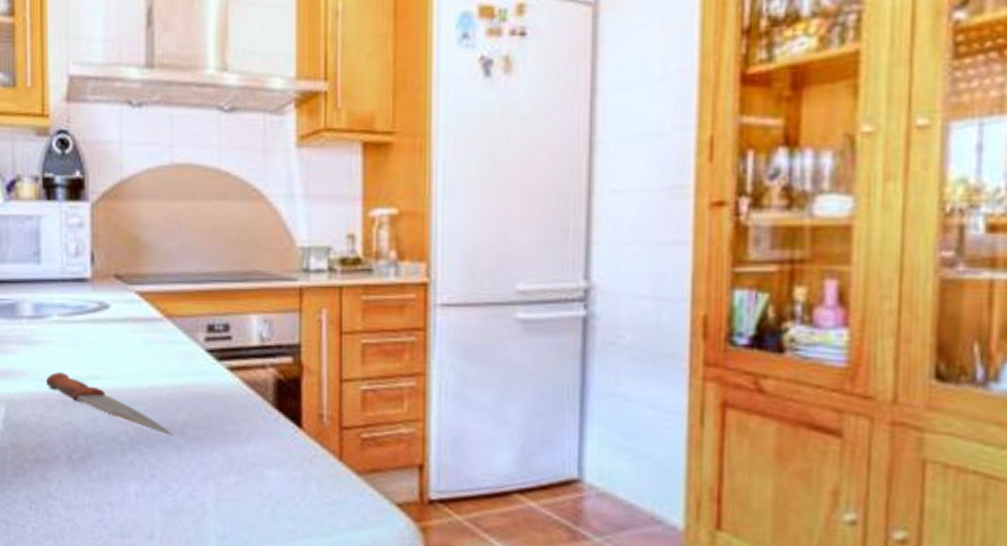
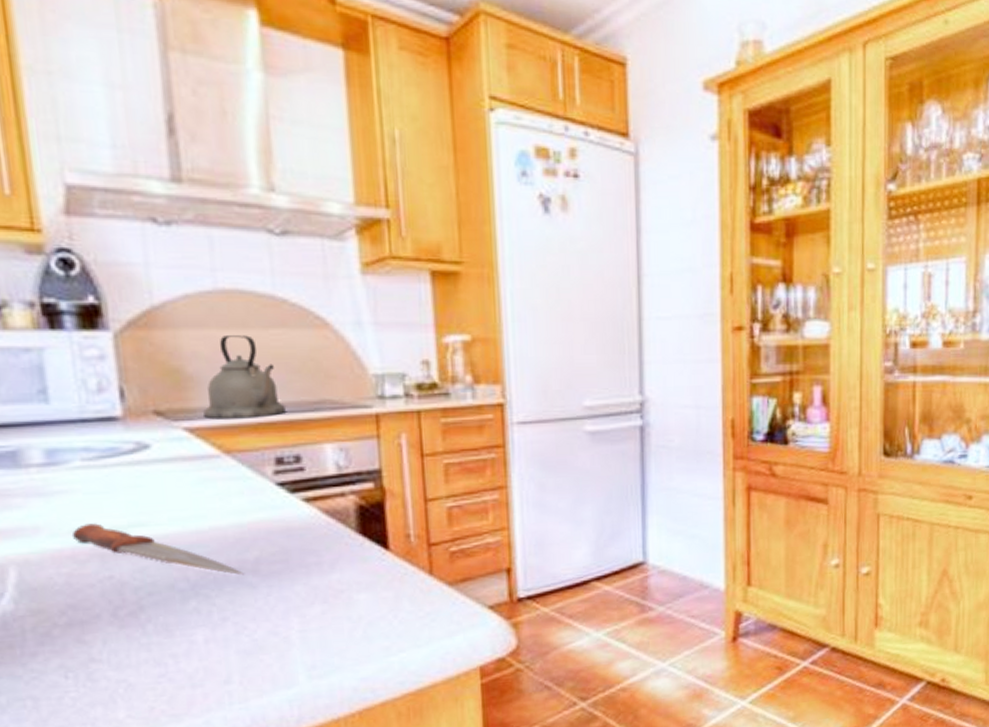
kettle: none [153,207,220,287] -> present [203,335,286,421]

